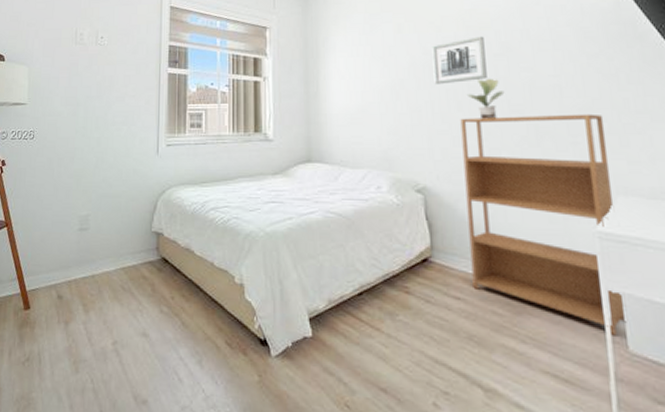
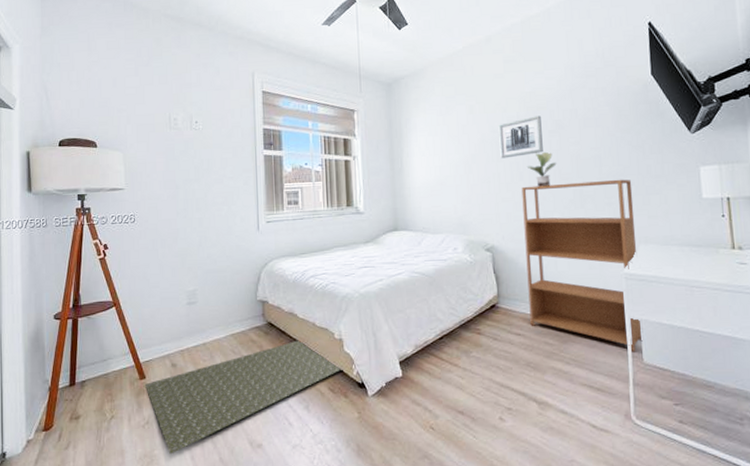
floor mat: none [28,280,243,400] -> present [144,339,343,455]

